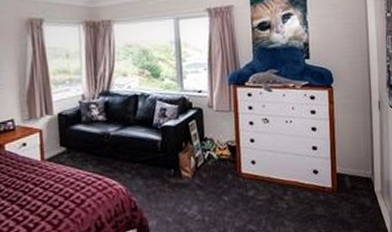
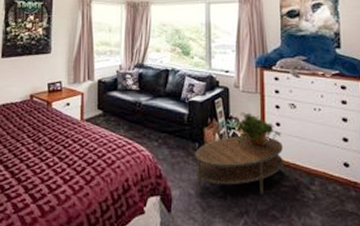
coffee table: none [171,154,258,219] -> present [195,136,283,194]
potted plant: none [212,132,255,165] -> present [237,112,281,146]

